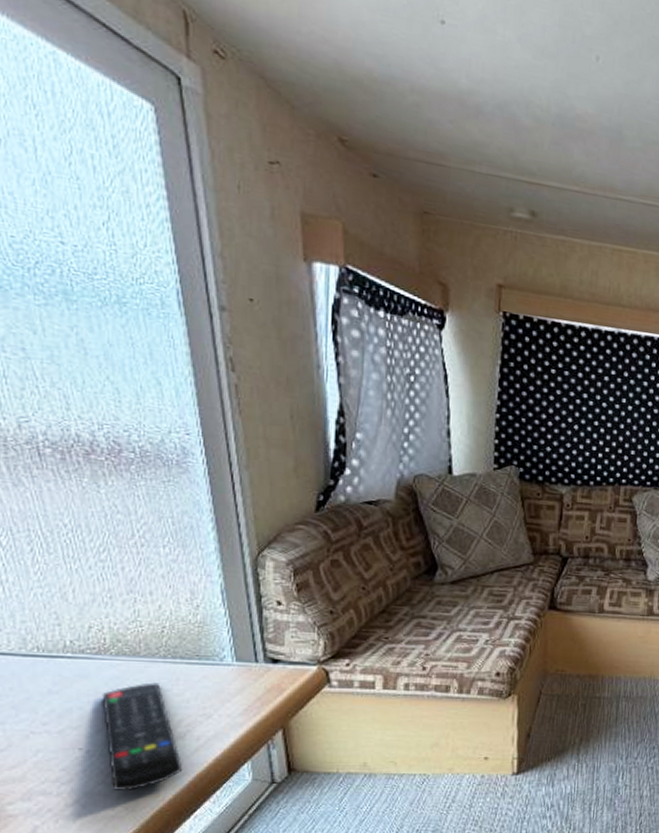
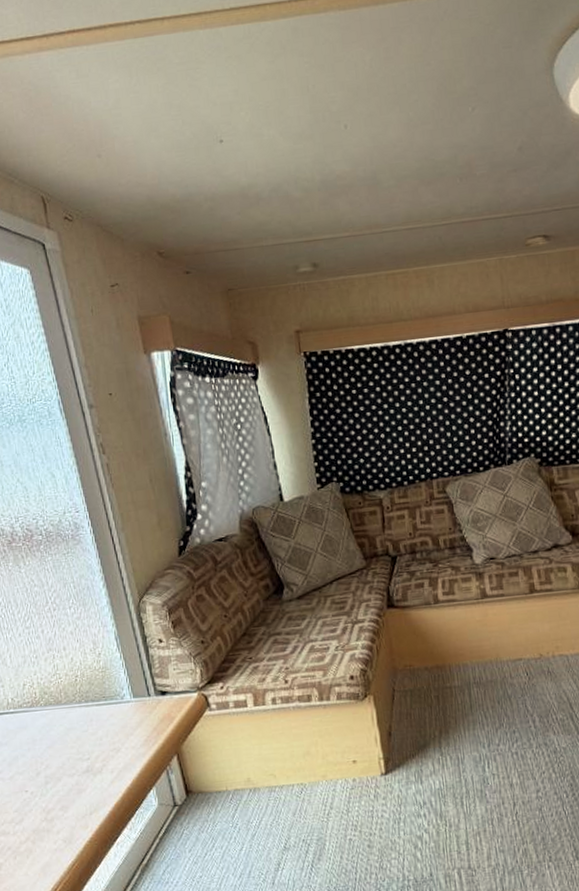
remote control: present [102,682,183,792] -> none [37,725,104,826]

